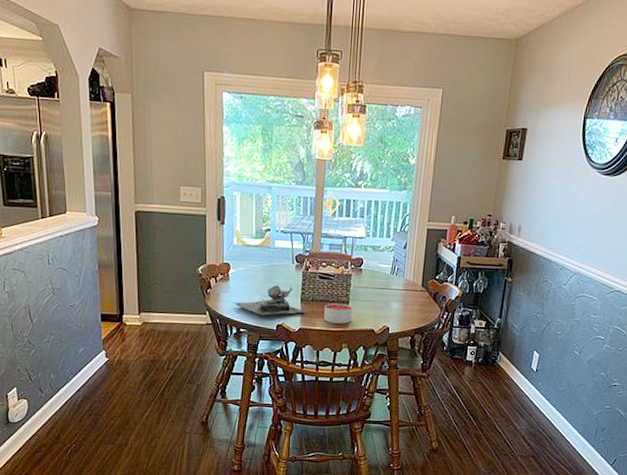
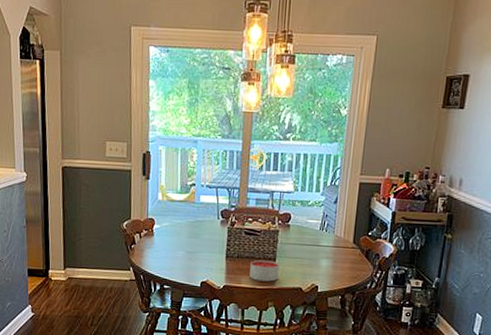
flower: present [233,285,306,315] -> none [157,240,231,272]

